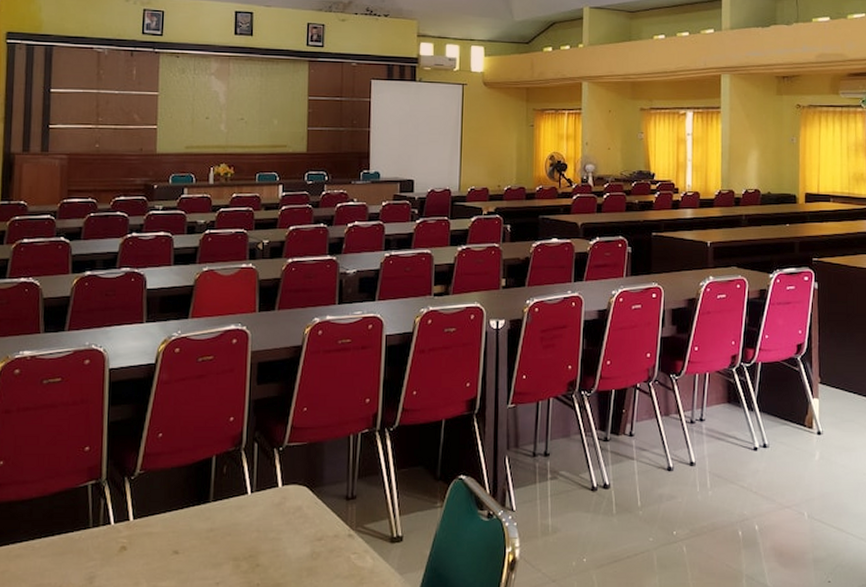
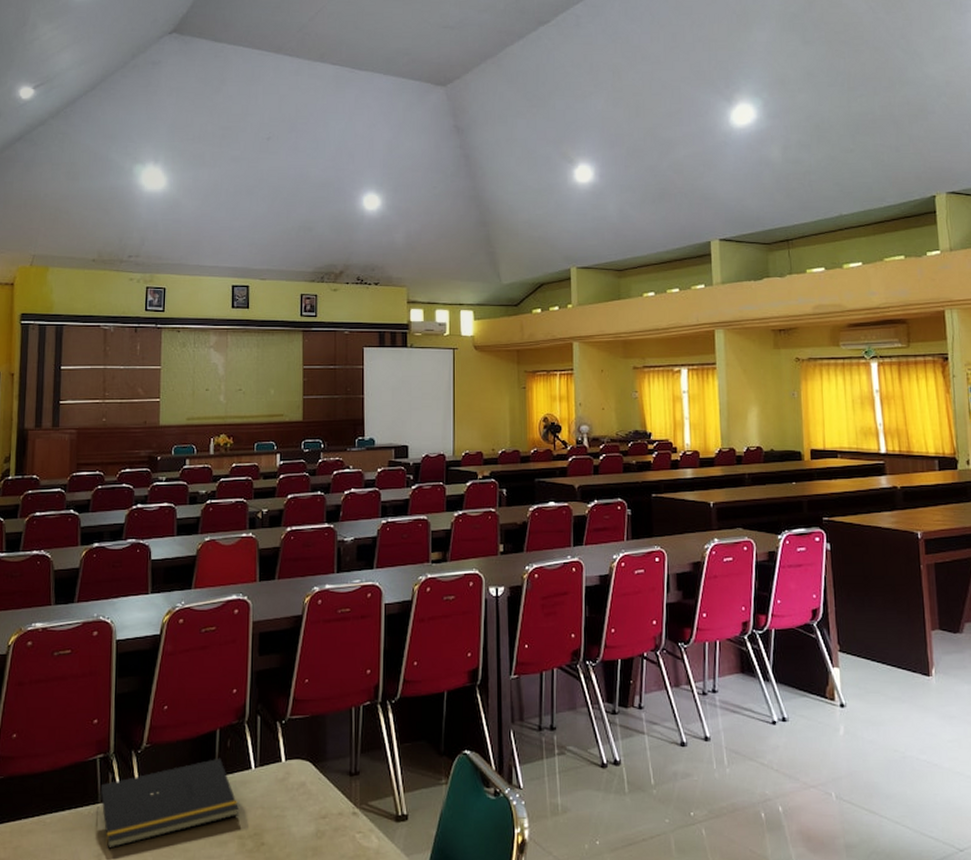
notepad: none [88,483,234,572] -> present [97,757,238,849]

